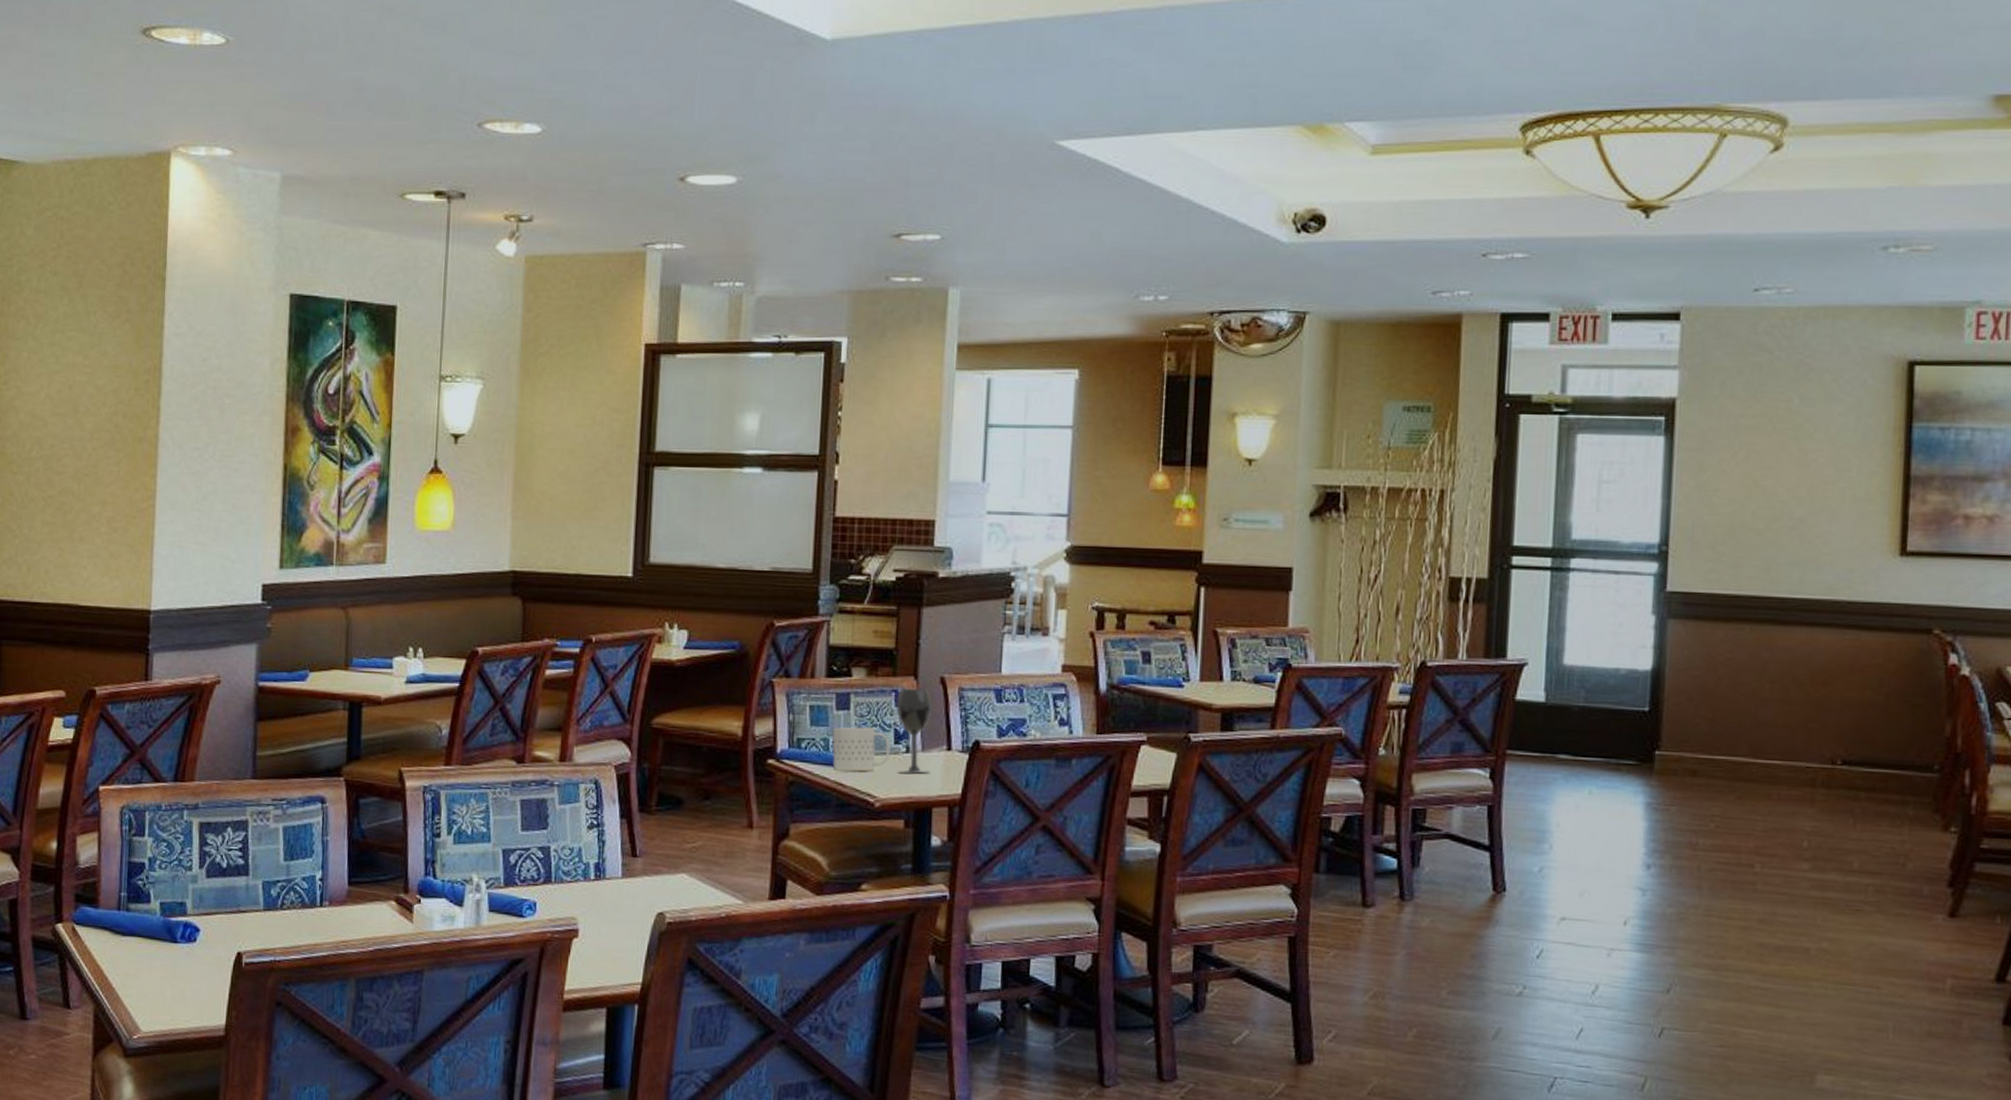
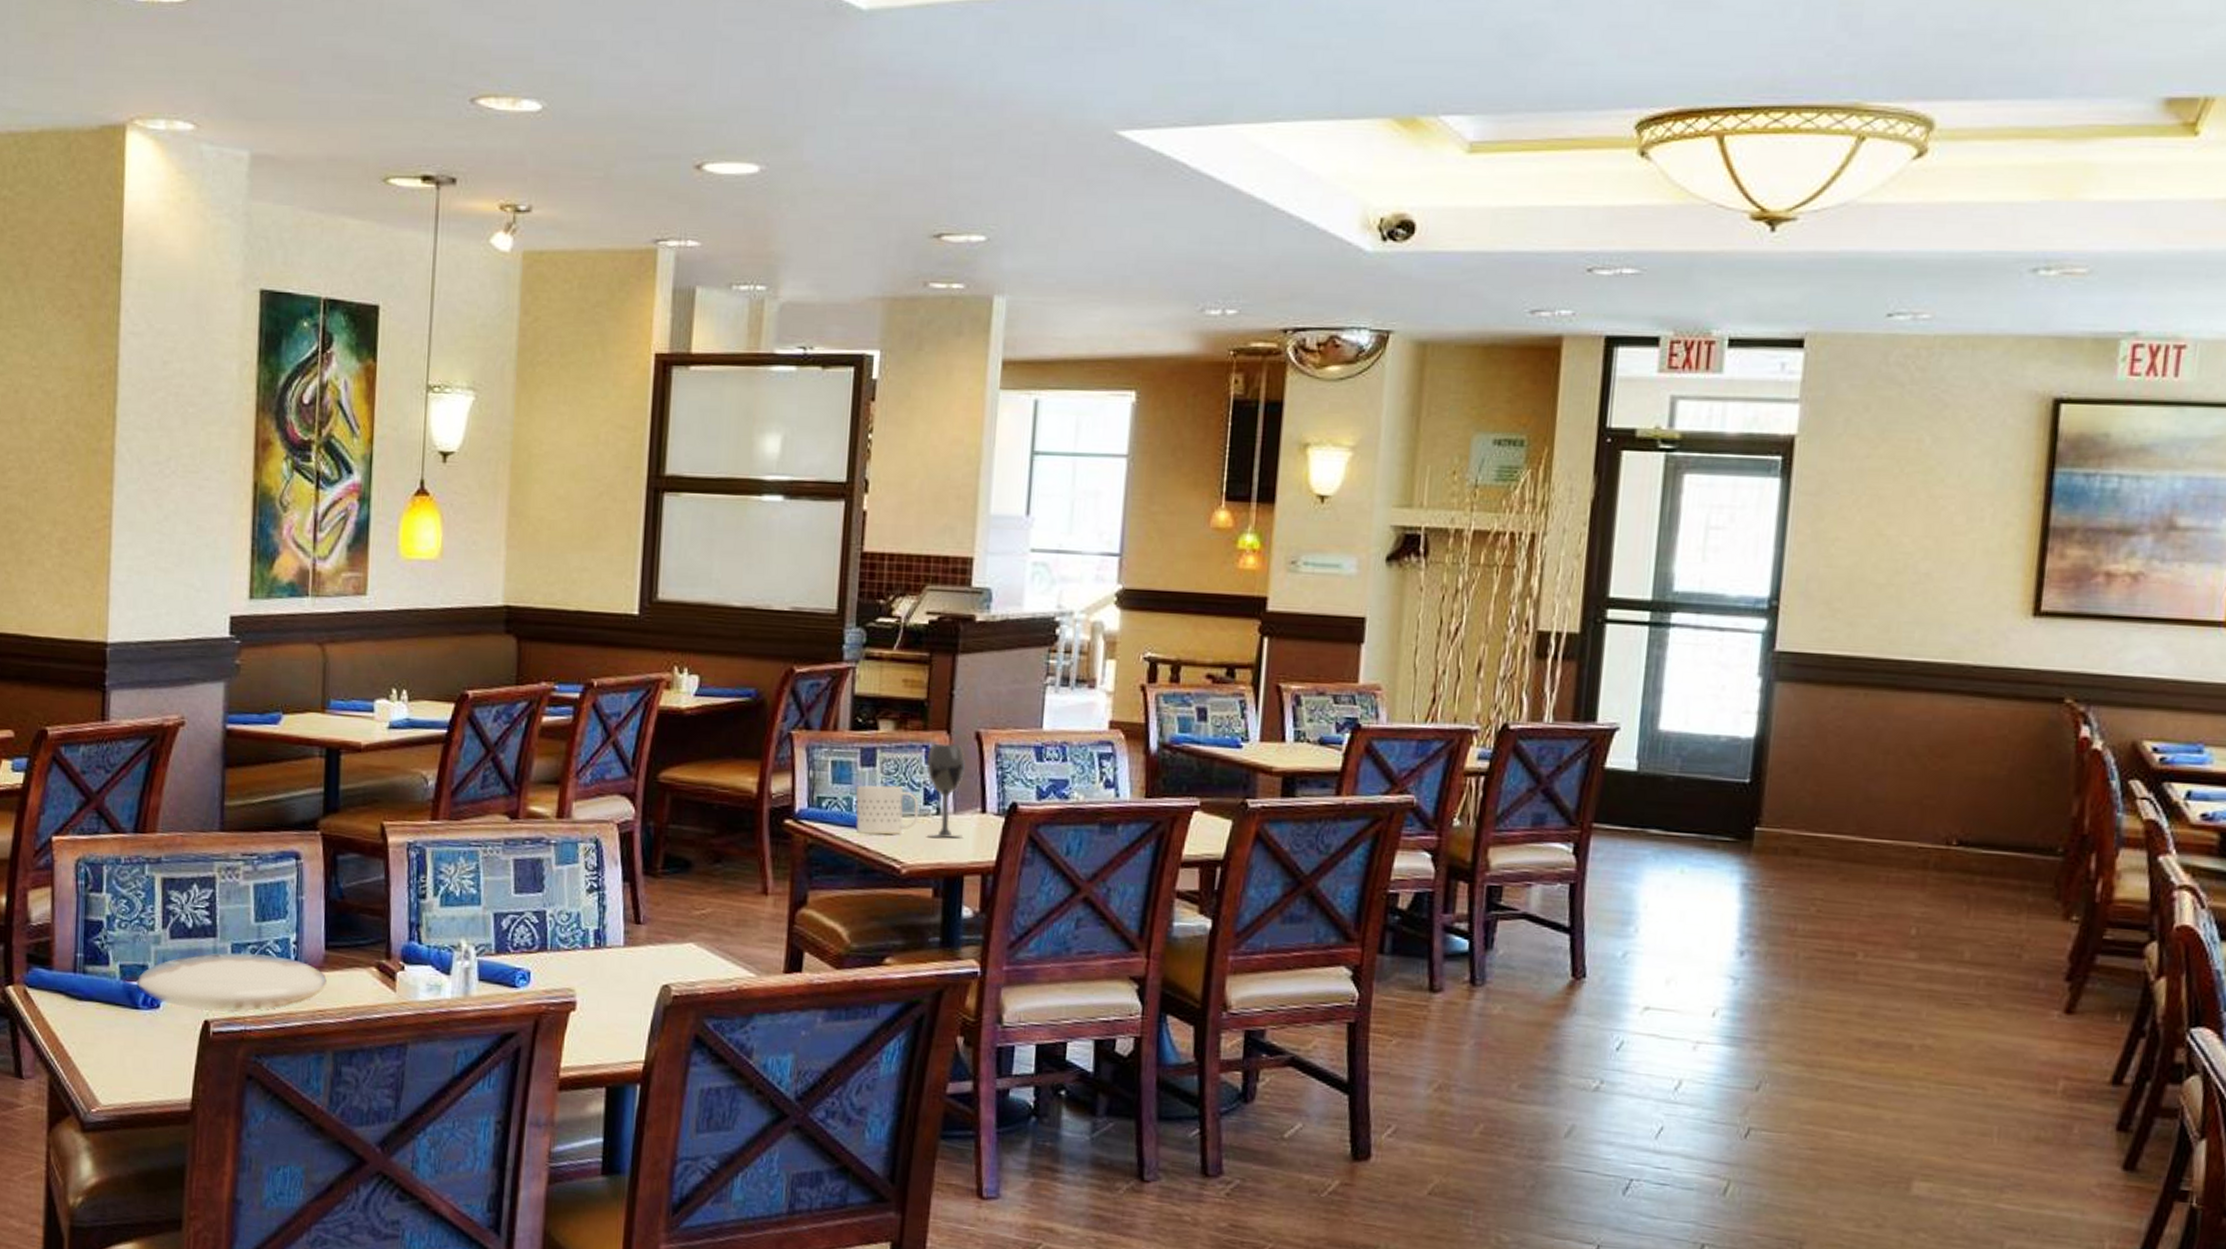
plate: none [175,889,351,944] -> present [136,952,328,1012]

